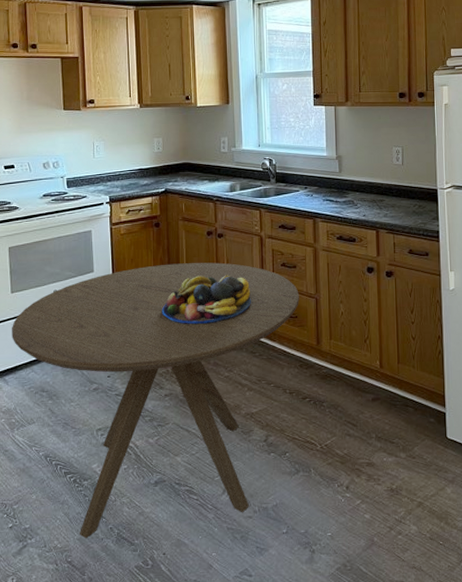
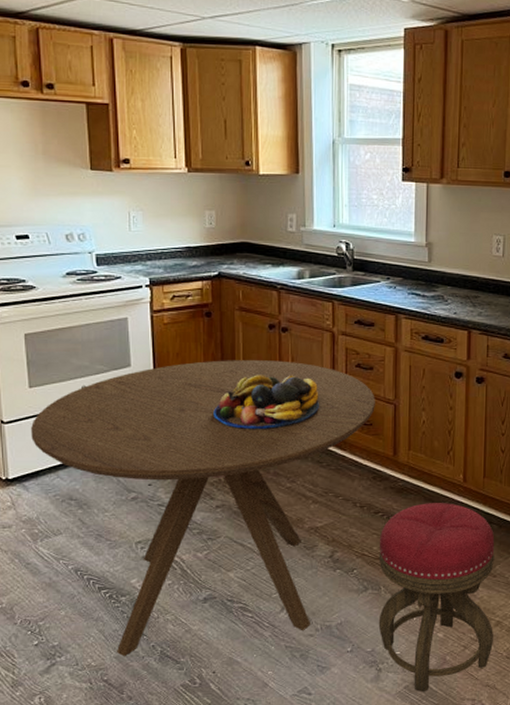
stool: none [307,388,417,574] -> present [378,503,495,693]

